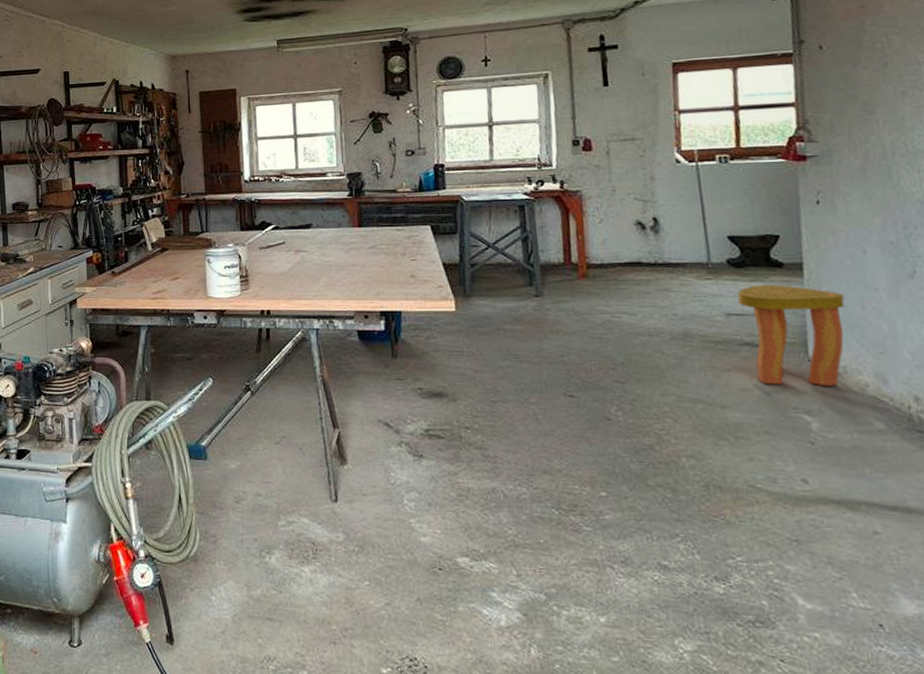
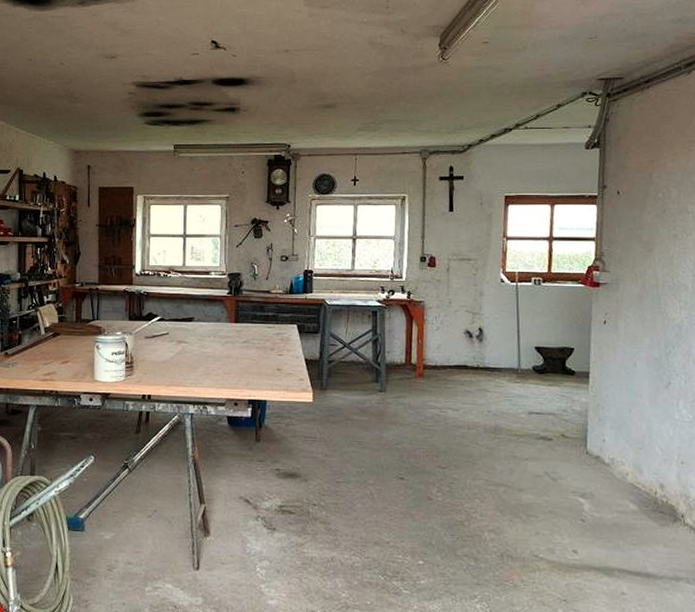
stool: present [737,284,845,387] -> none [538,389,618,475]

